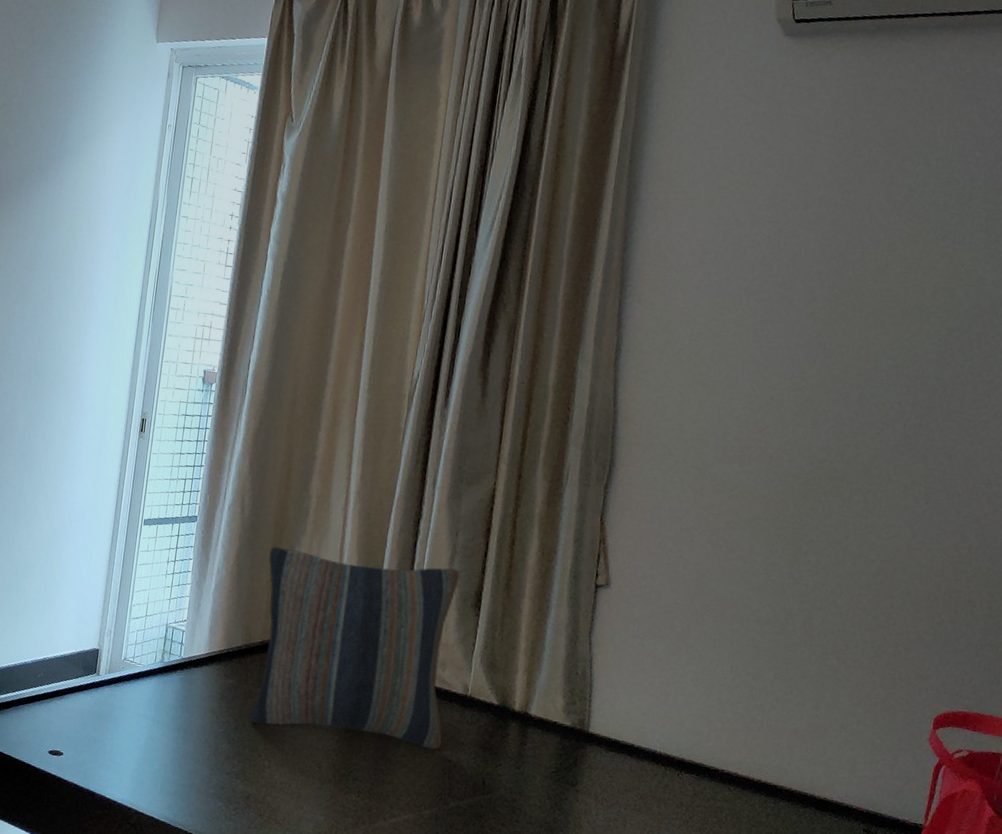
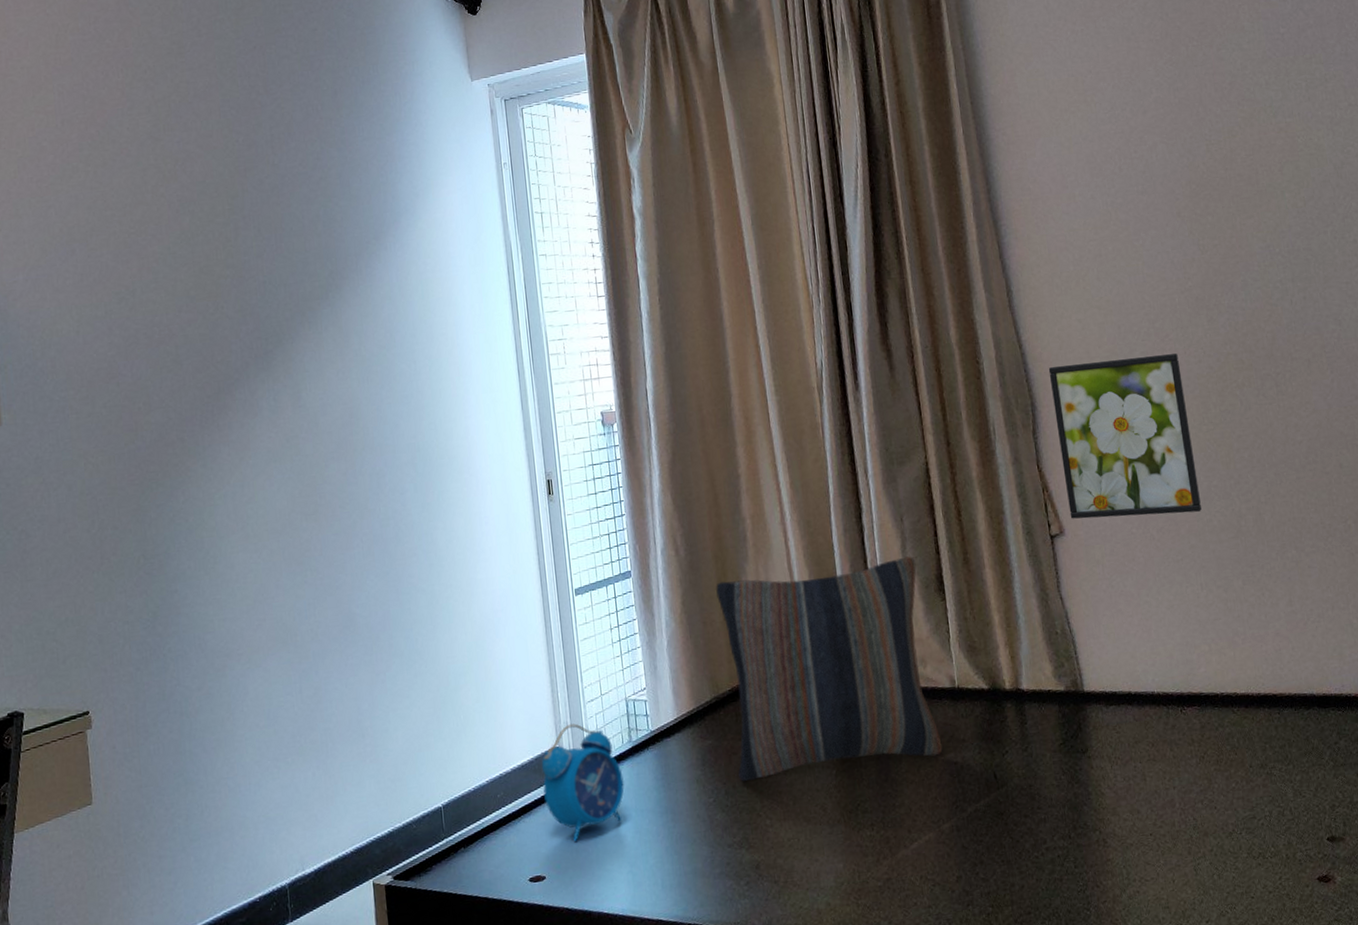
alarm clock: none [76,633,149,732] -> present [541,723,625,842]
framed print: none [620,430,771,600] -> present [1048,353,1202,519]

